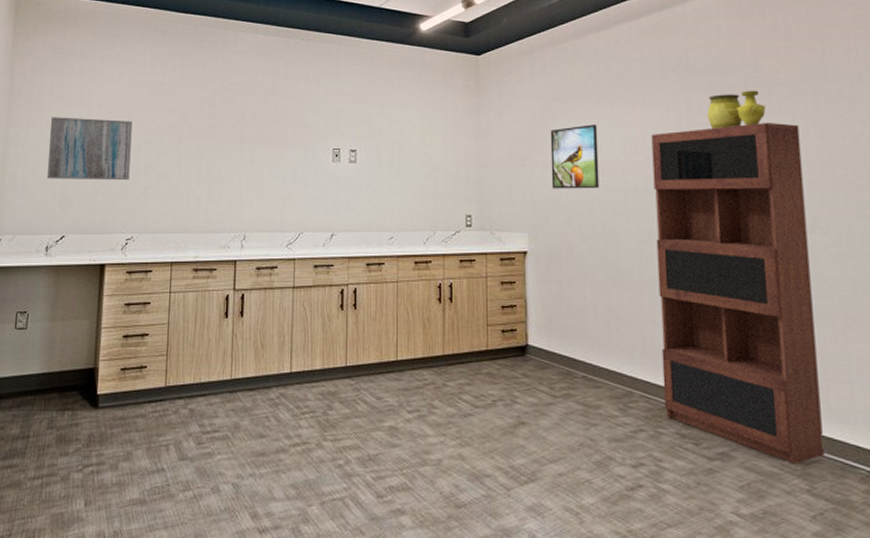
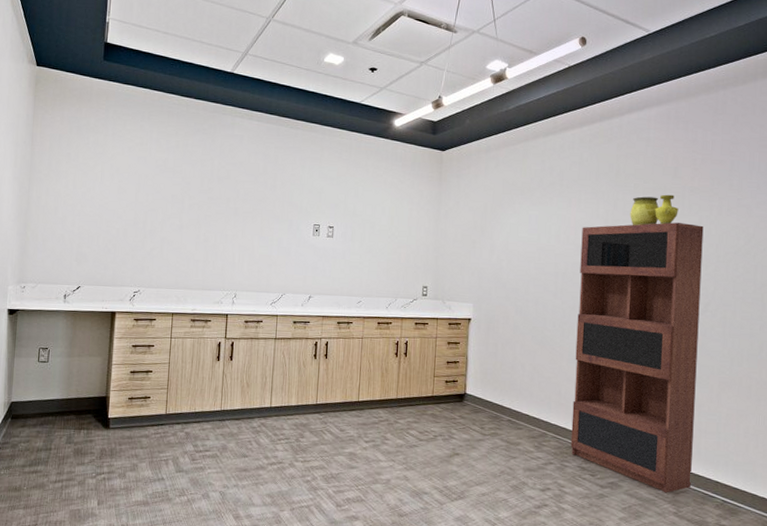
wall art: present [46,117,132,180] -> none [64,183,140,241]
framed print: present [550,124,600,189] -> none [496,216,538,270]

